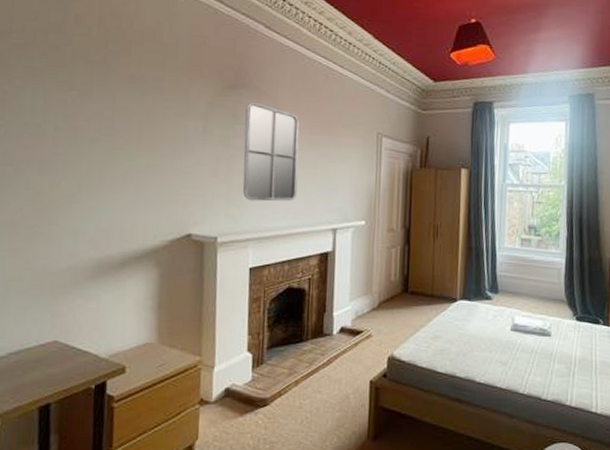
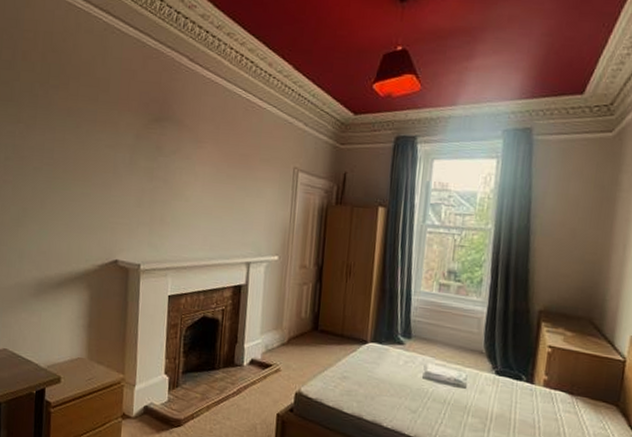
home mirror: present [242,101,300,202] -> none [164,134,219,234]

